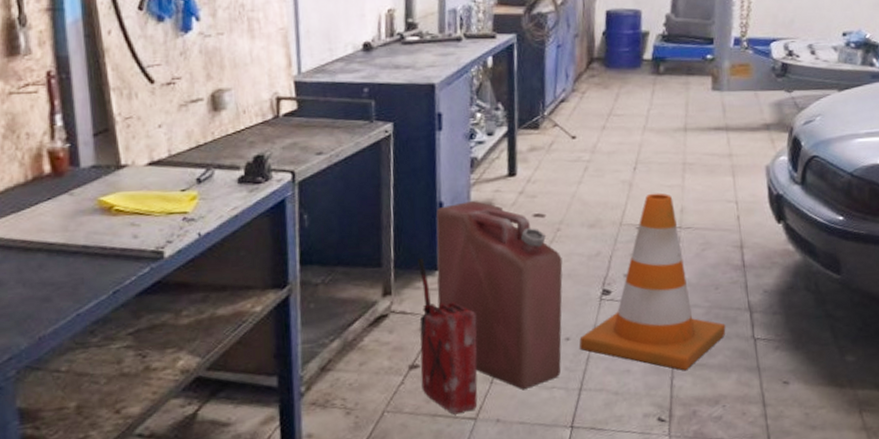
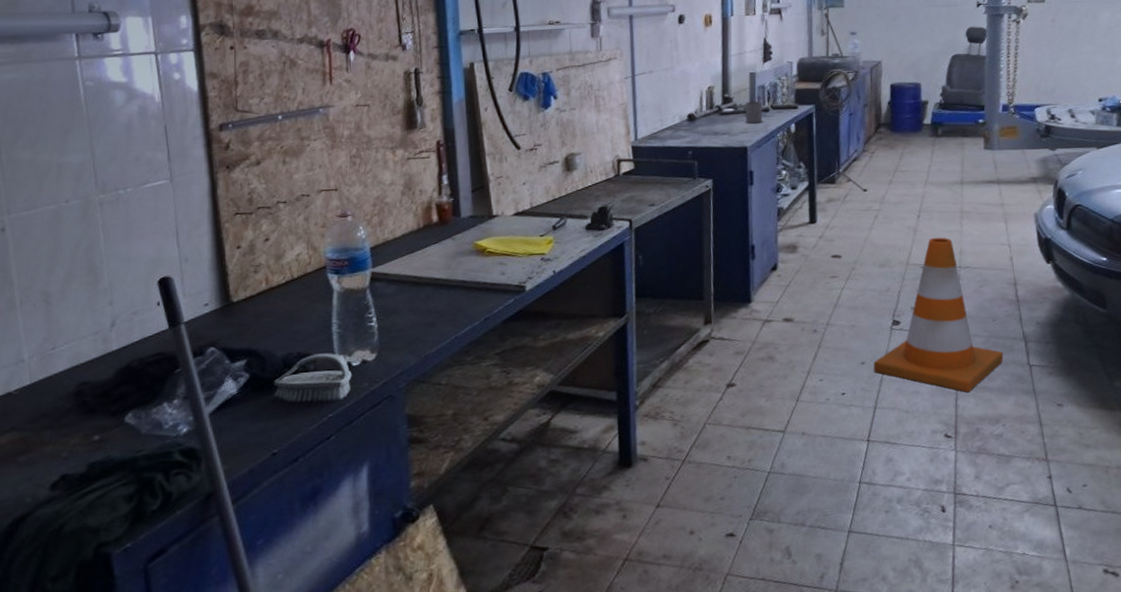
fuel can: present [418,257,478,415] -> none [733,292,786,428]
mug: none [426,28,454,56] -> present [739,101,763,124]
jerry can: present [436,201,563,389] -> none [749,244,858,406]

